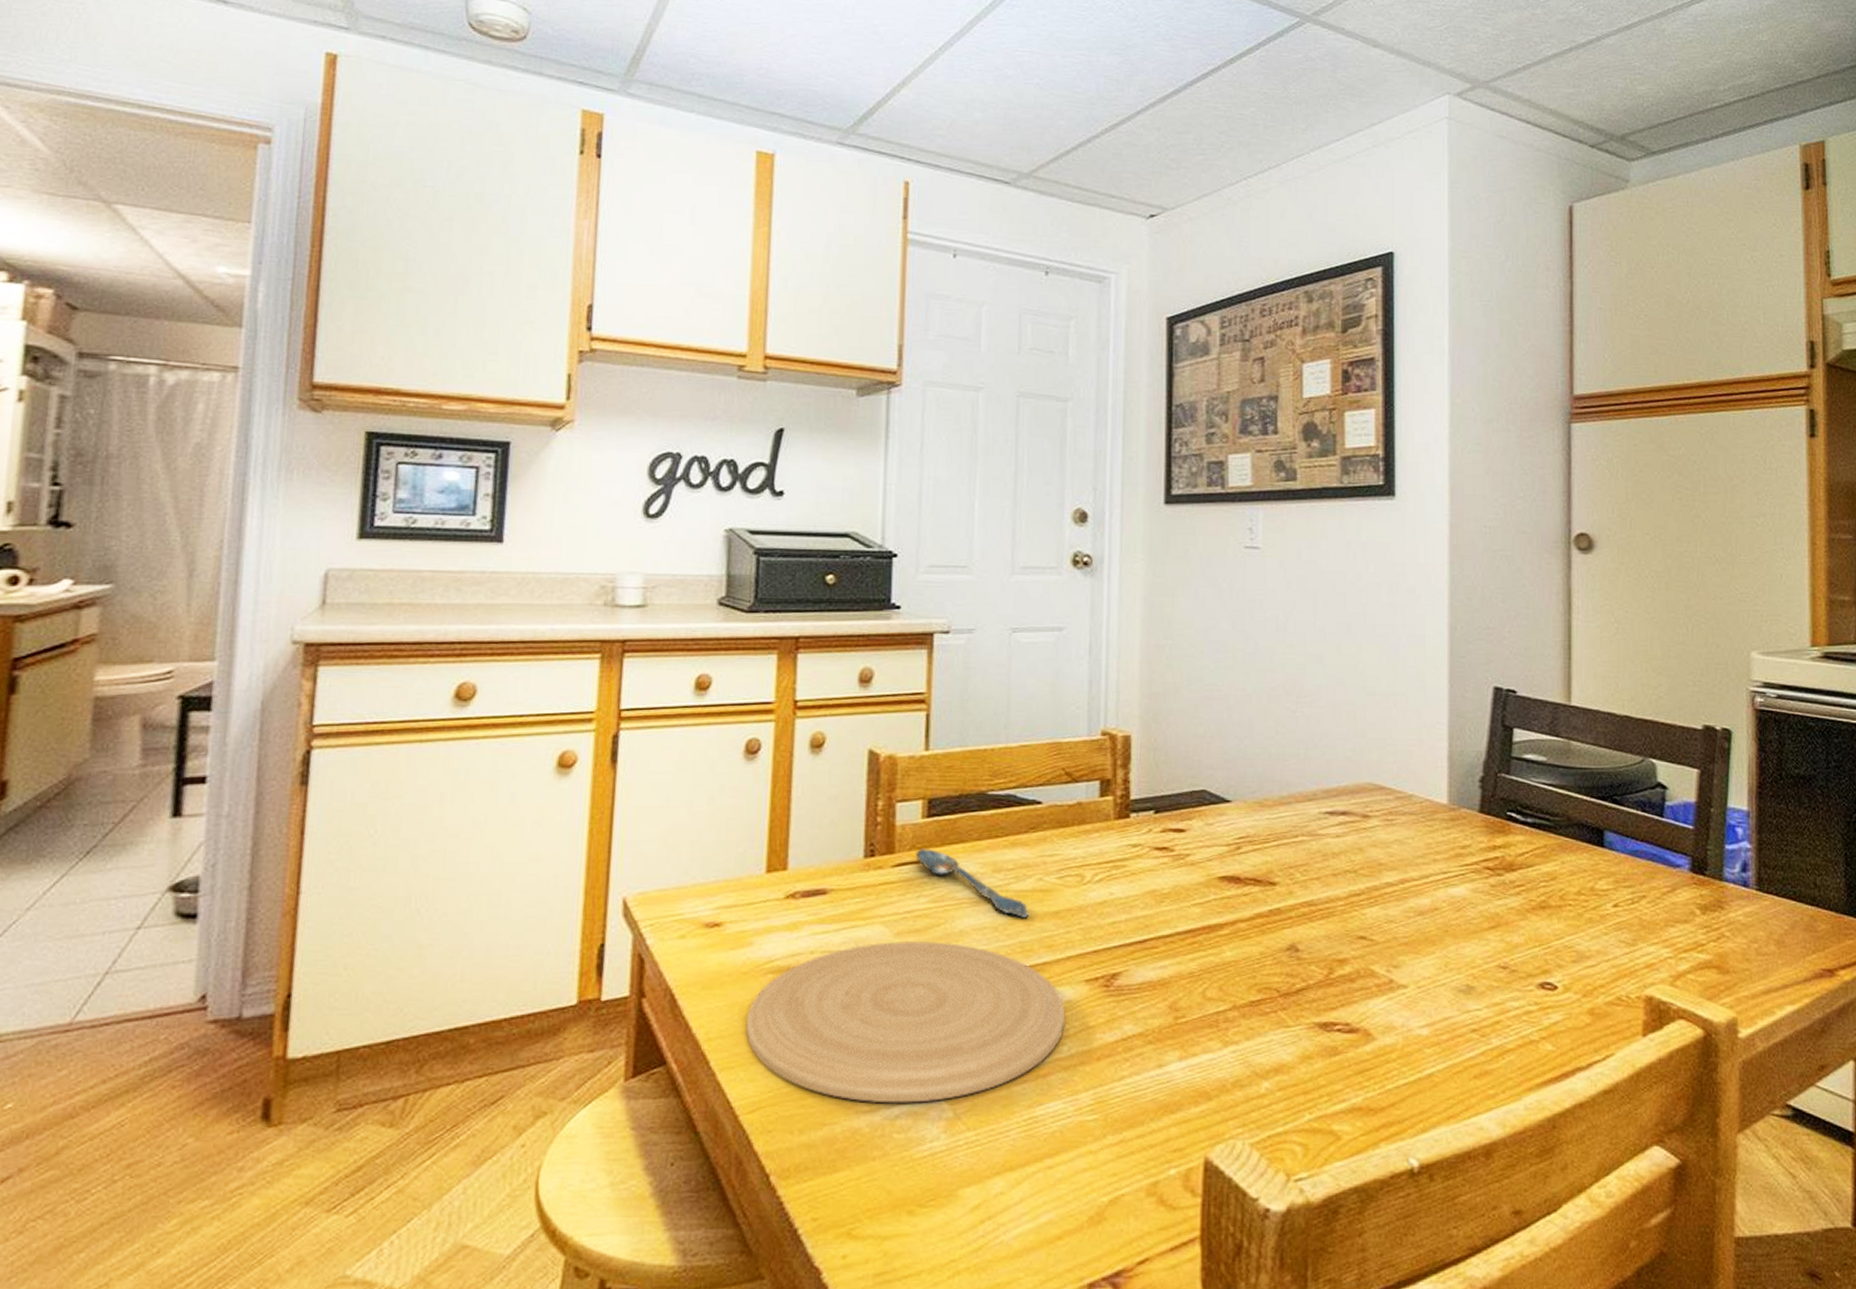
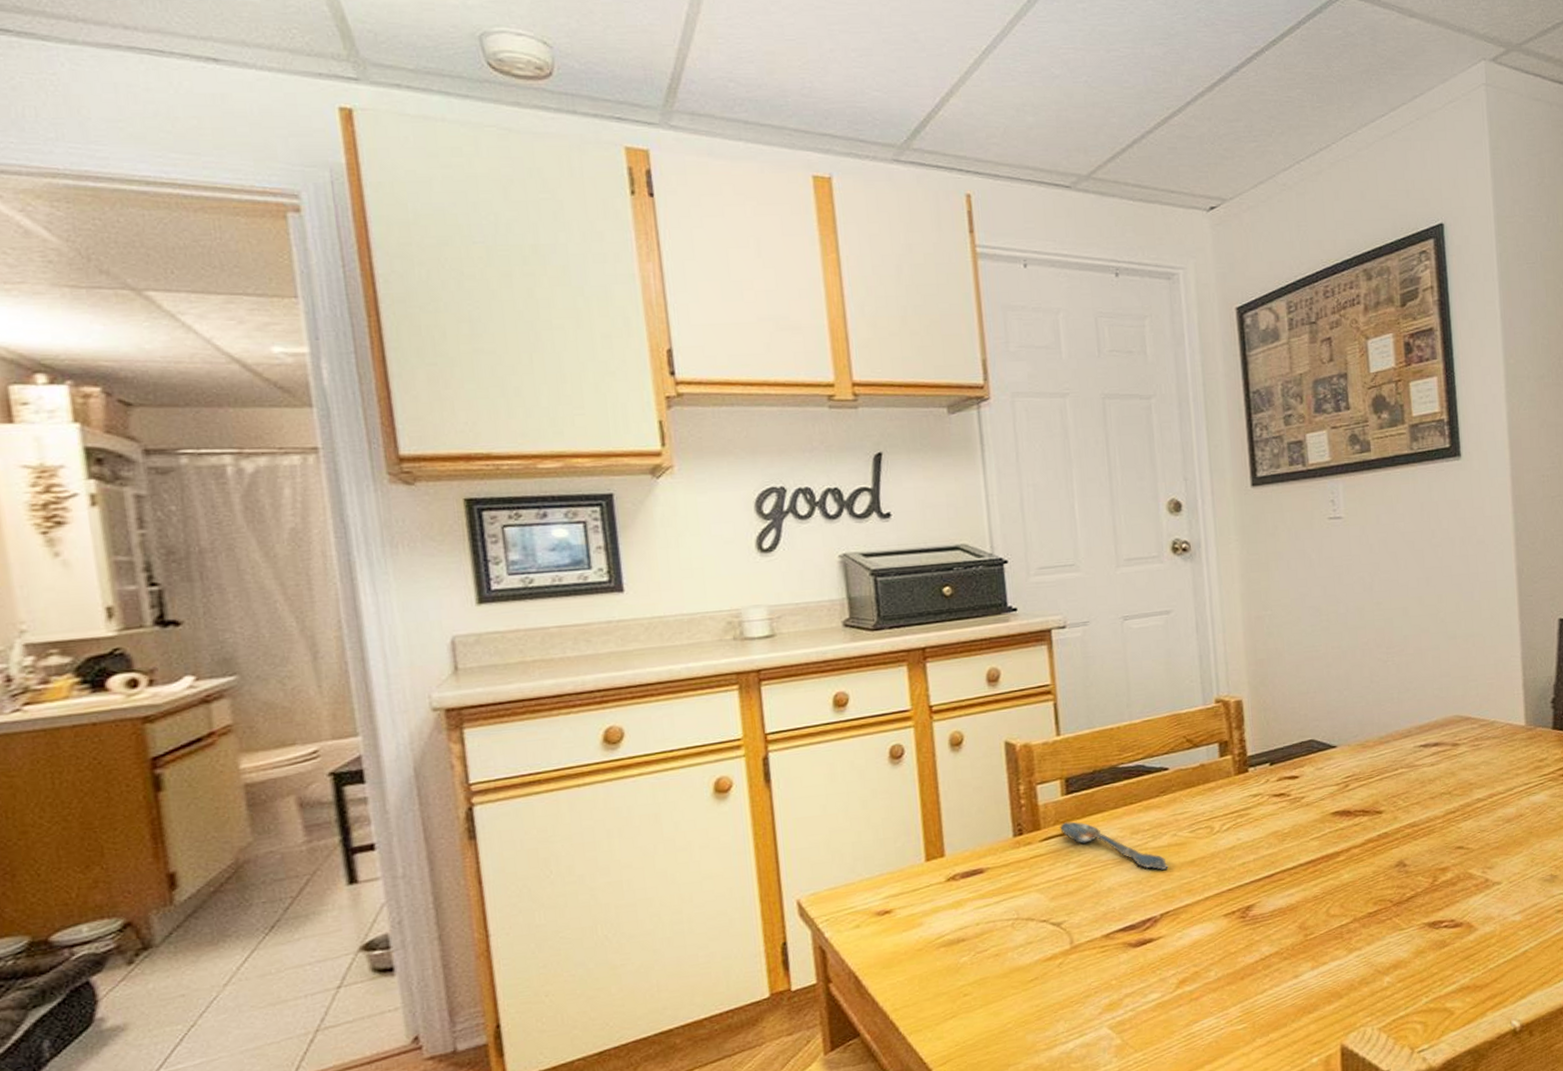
plate: present [745,940,1066,1104] -> none [926,899,1210,1042]

